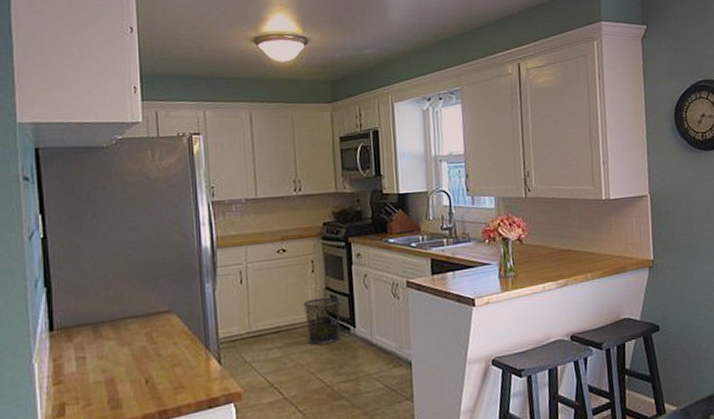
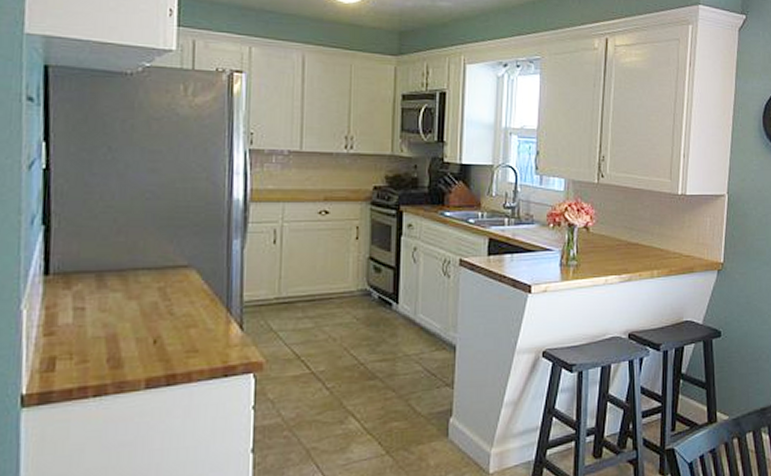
trash can: present [303,297,341,345] -> none [342,268,386,318]

